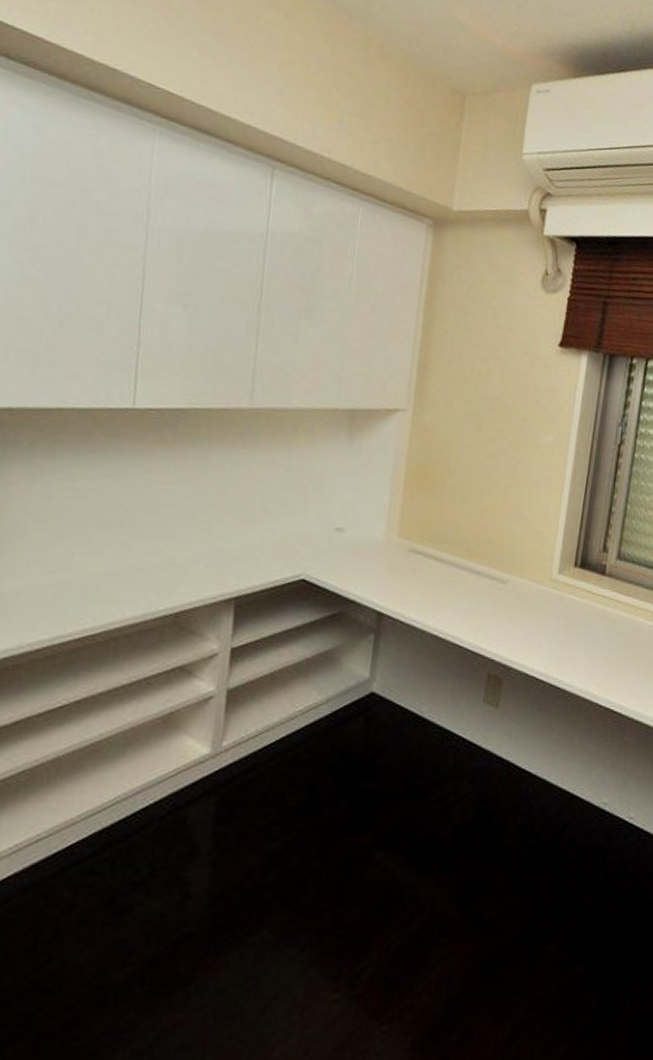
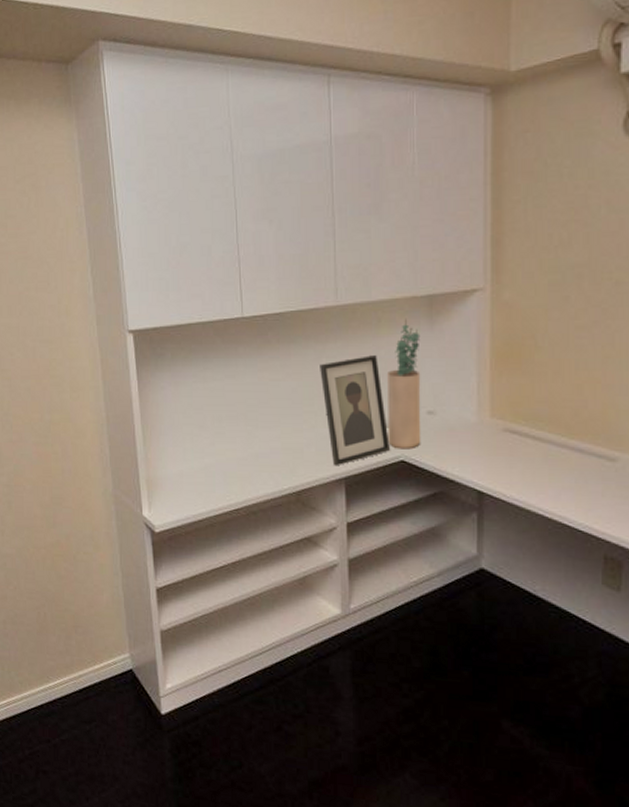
picture frame: none [221,465,292,585] -> present [320,355,390,466]
vase: none [290,430,338,568] -> present [386,318,421,449]

